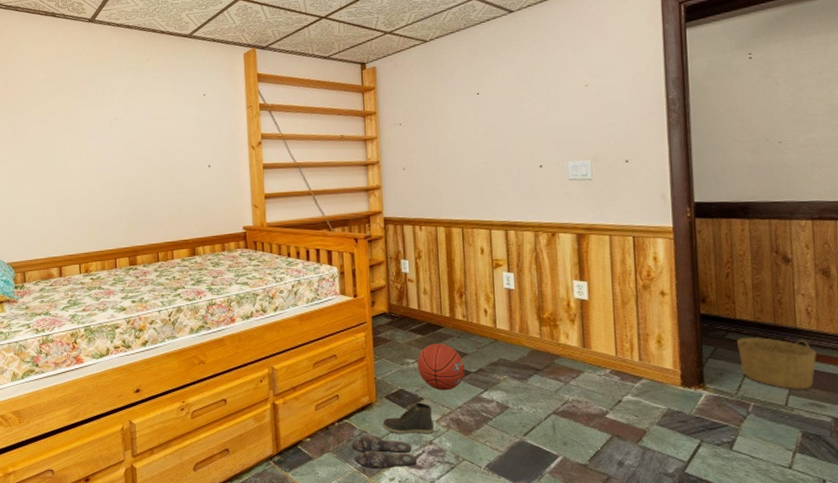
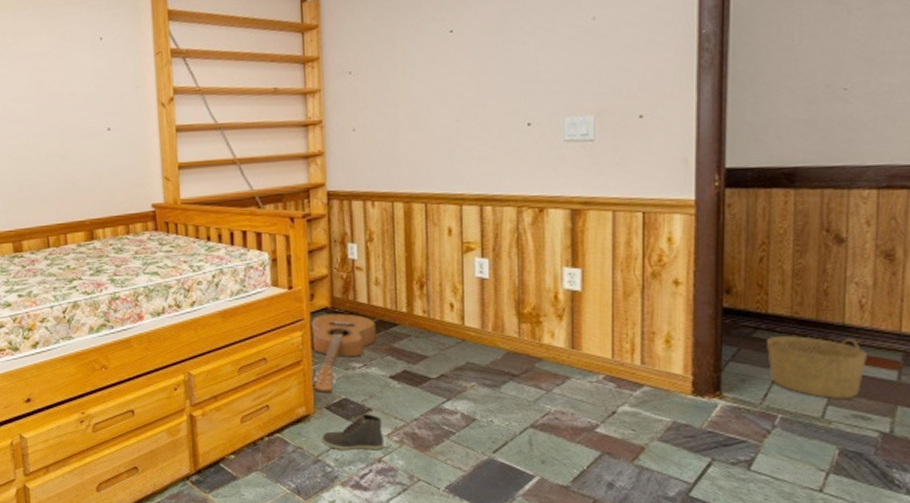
slippers: present [351,436,418,468] -> none [284,452,363,490]
guitar: none [373,318,426,384] -> present [311,313,376,393]
basketball: present [417,343,465,391] -> none [365,343,424,400]

